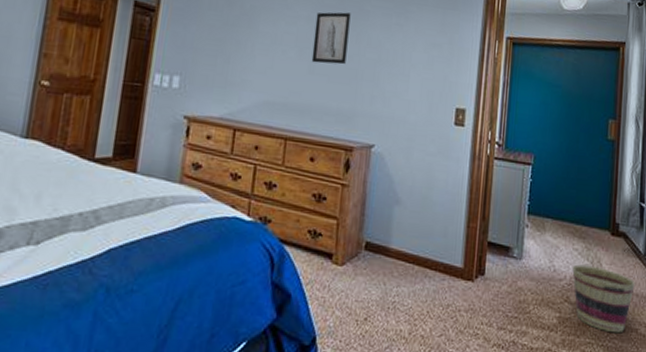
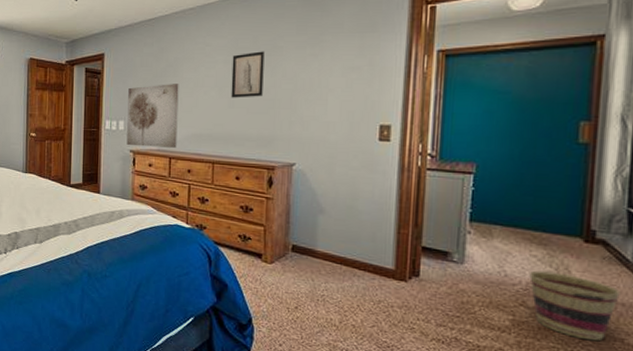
wall art: none [180,34,254,117] -> present [126,84,179,148]

